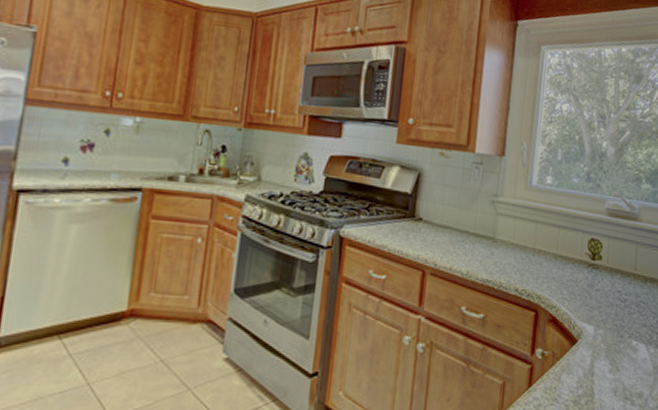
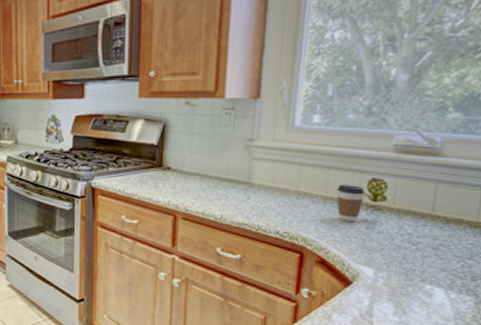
coffee cup: none [564,243,586,279] -> present [336,185,365,221]

